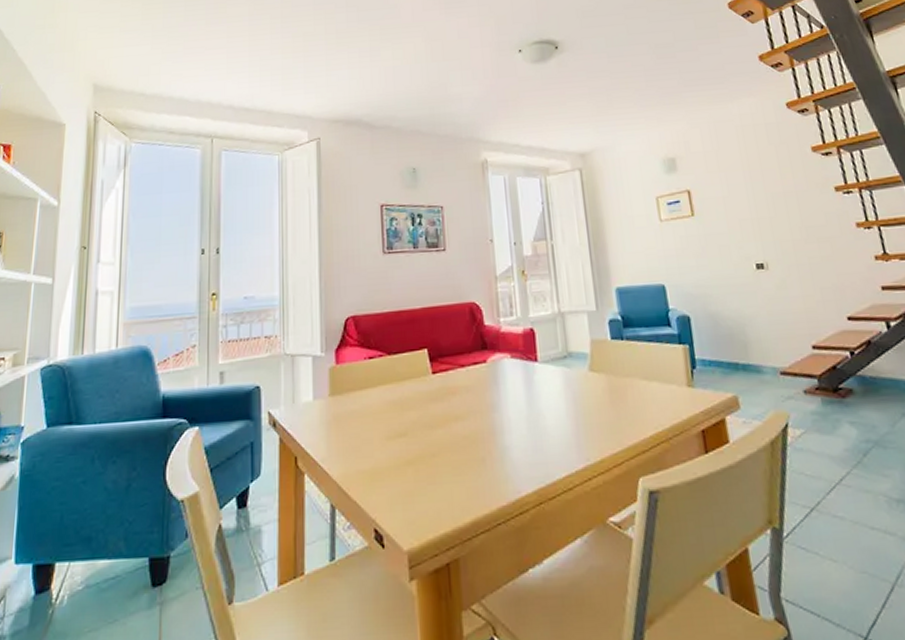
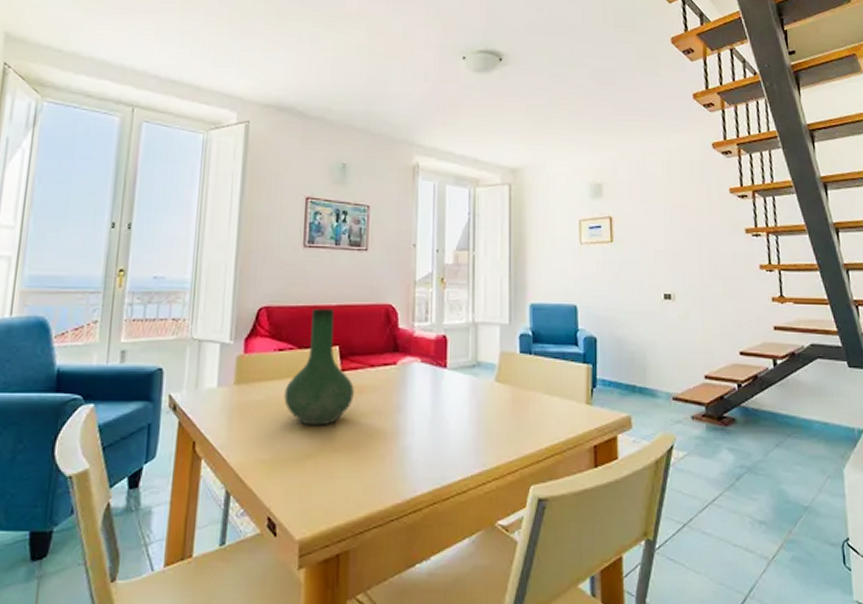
vase: none [378,311,447,432] -> present [284,308,354,426]

